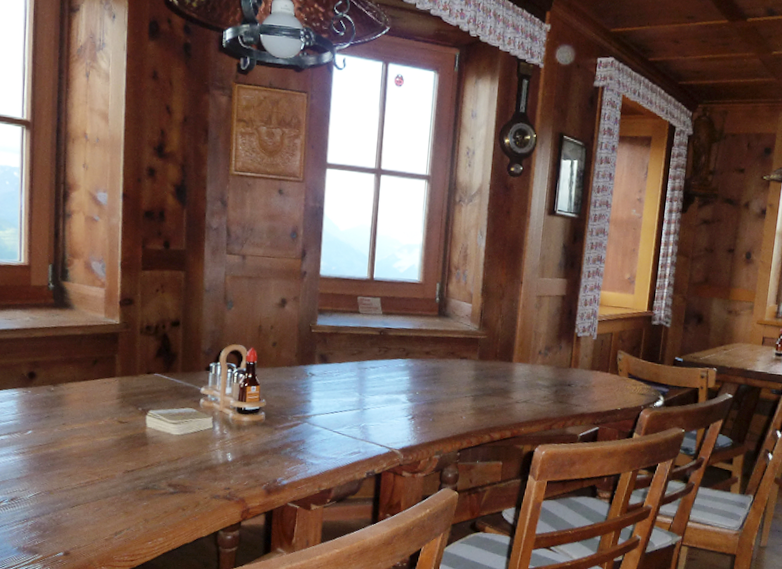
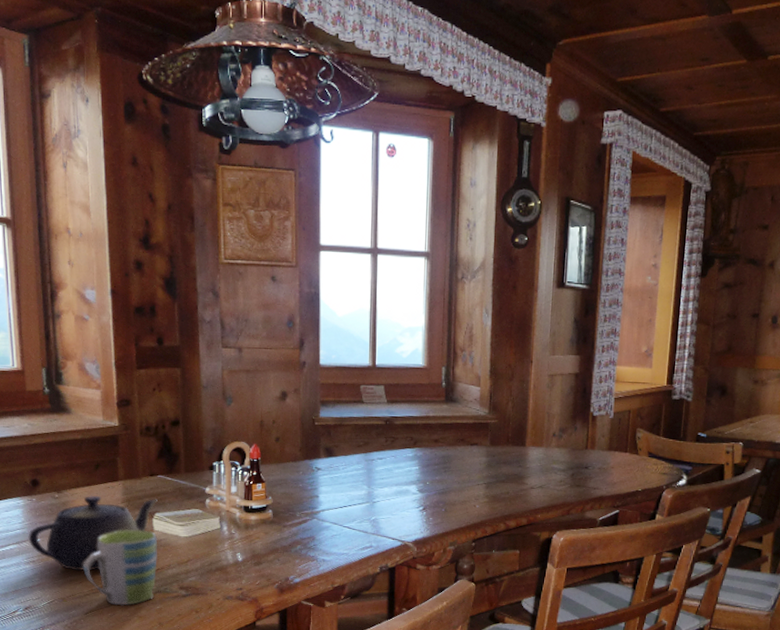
teapot: none [20,390,153,465] -> present [28,495,158,571]
mug: none [73,425,149,501] -> present [83,529,157,606]

